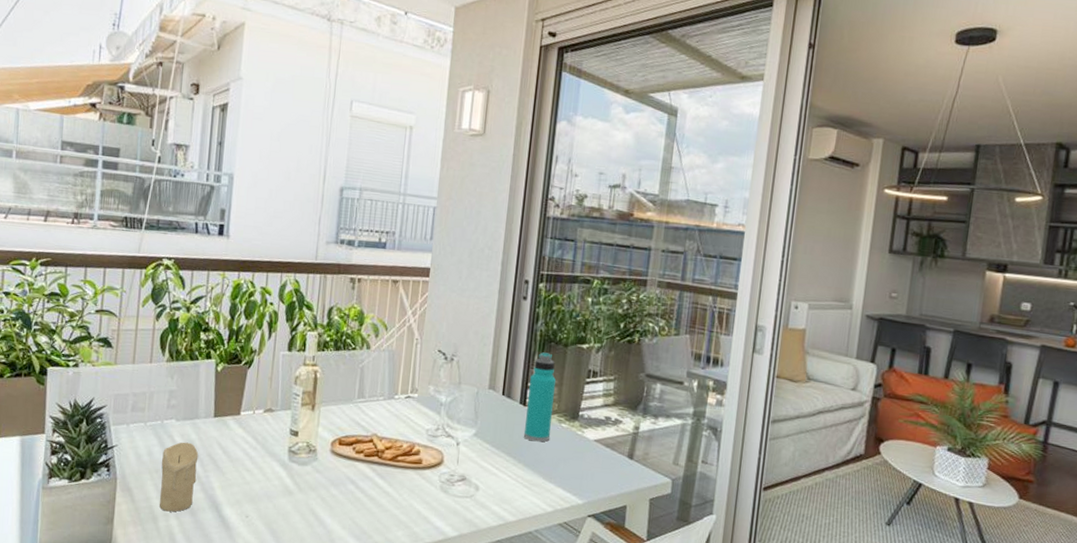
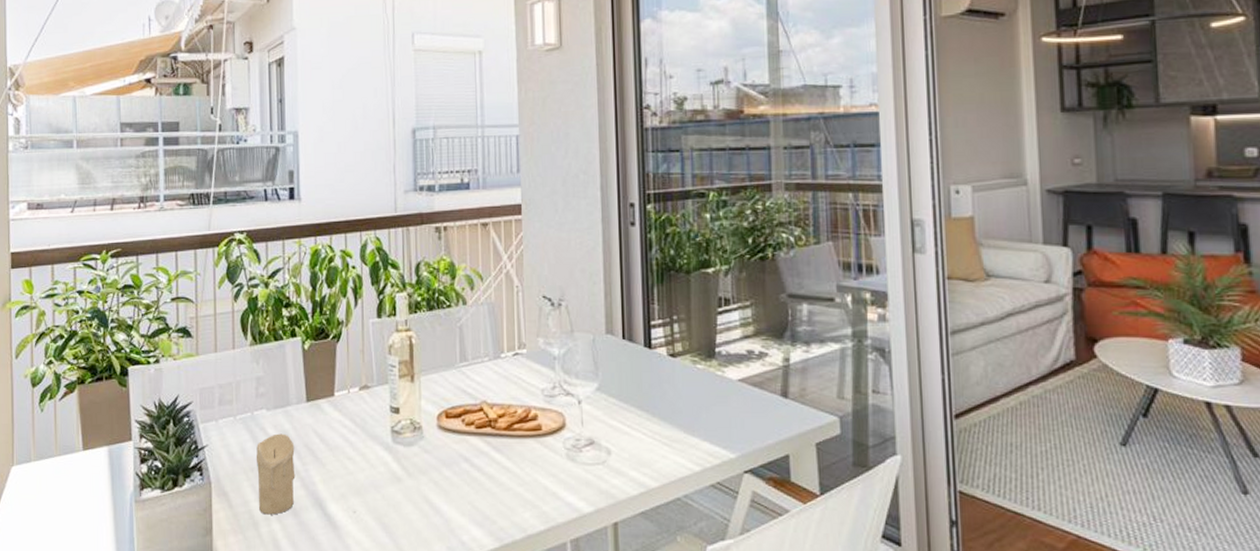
water bottle: present [524,352,556,442] -> none [652,283,685,389]

